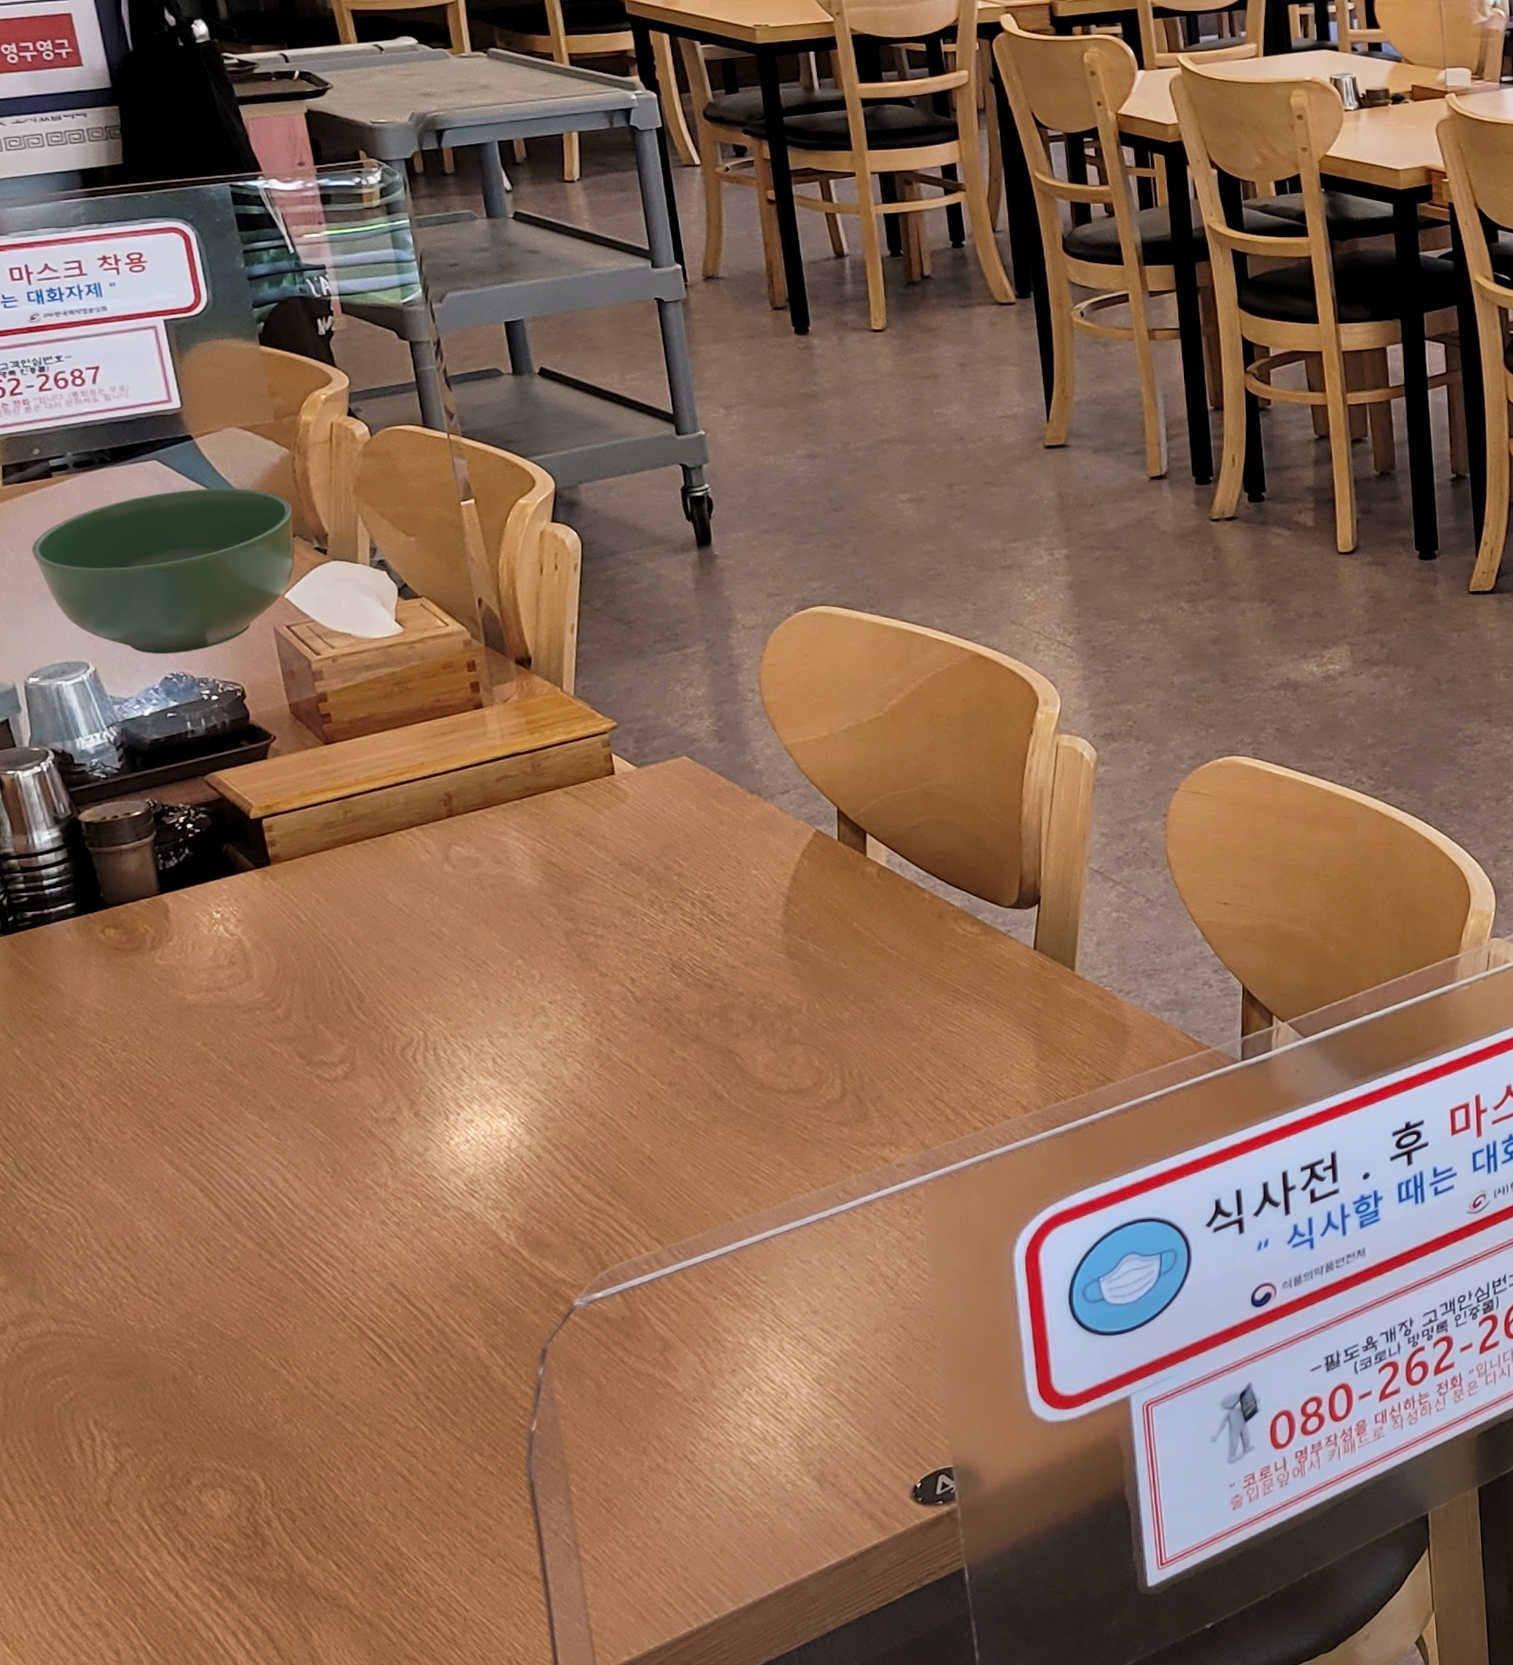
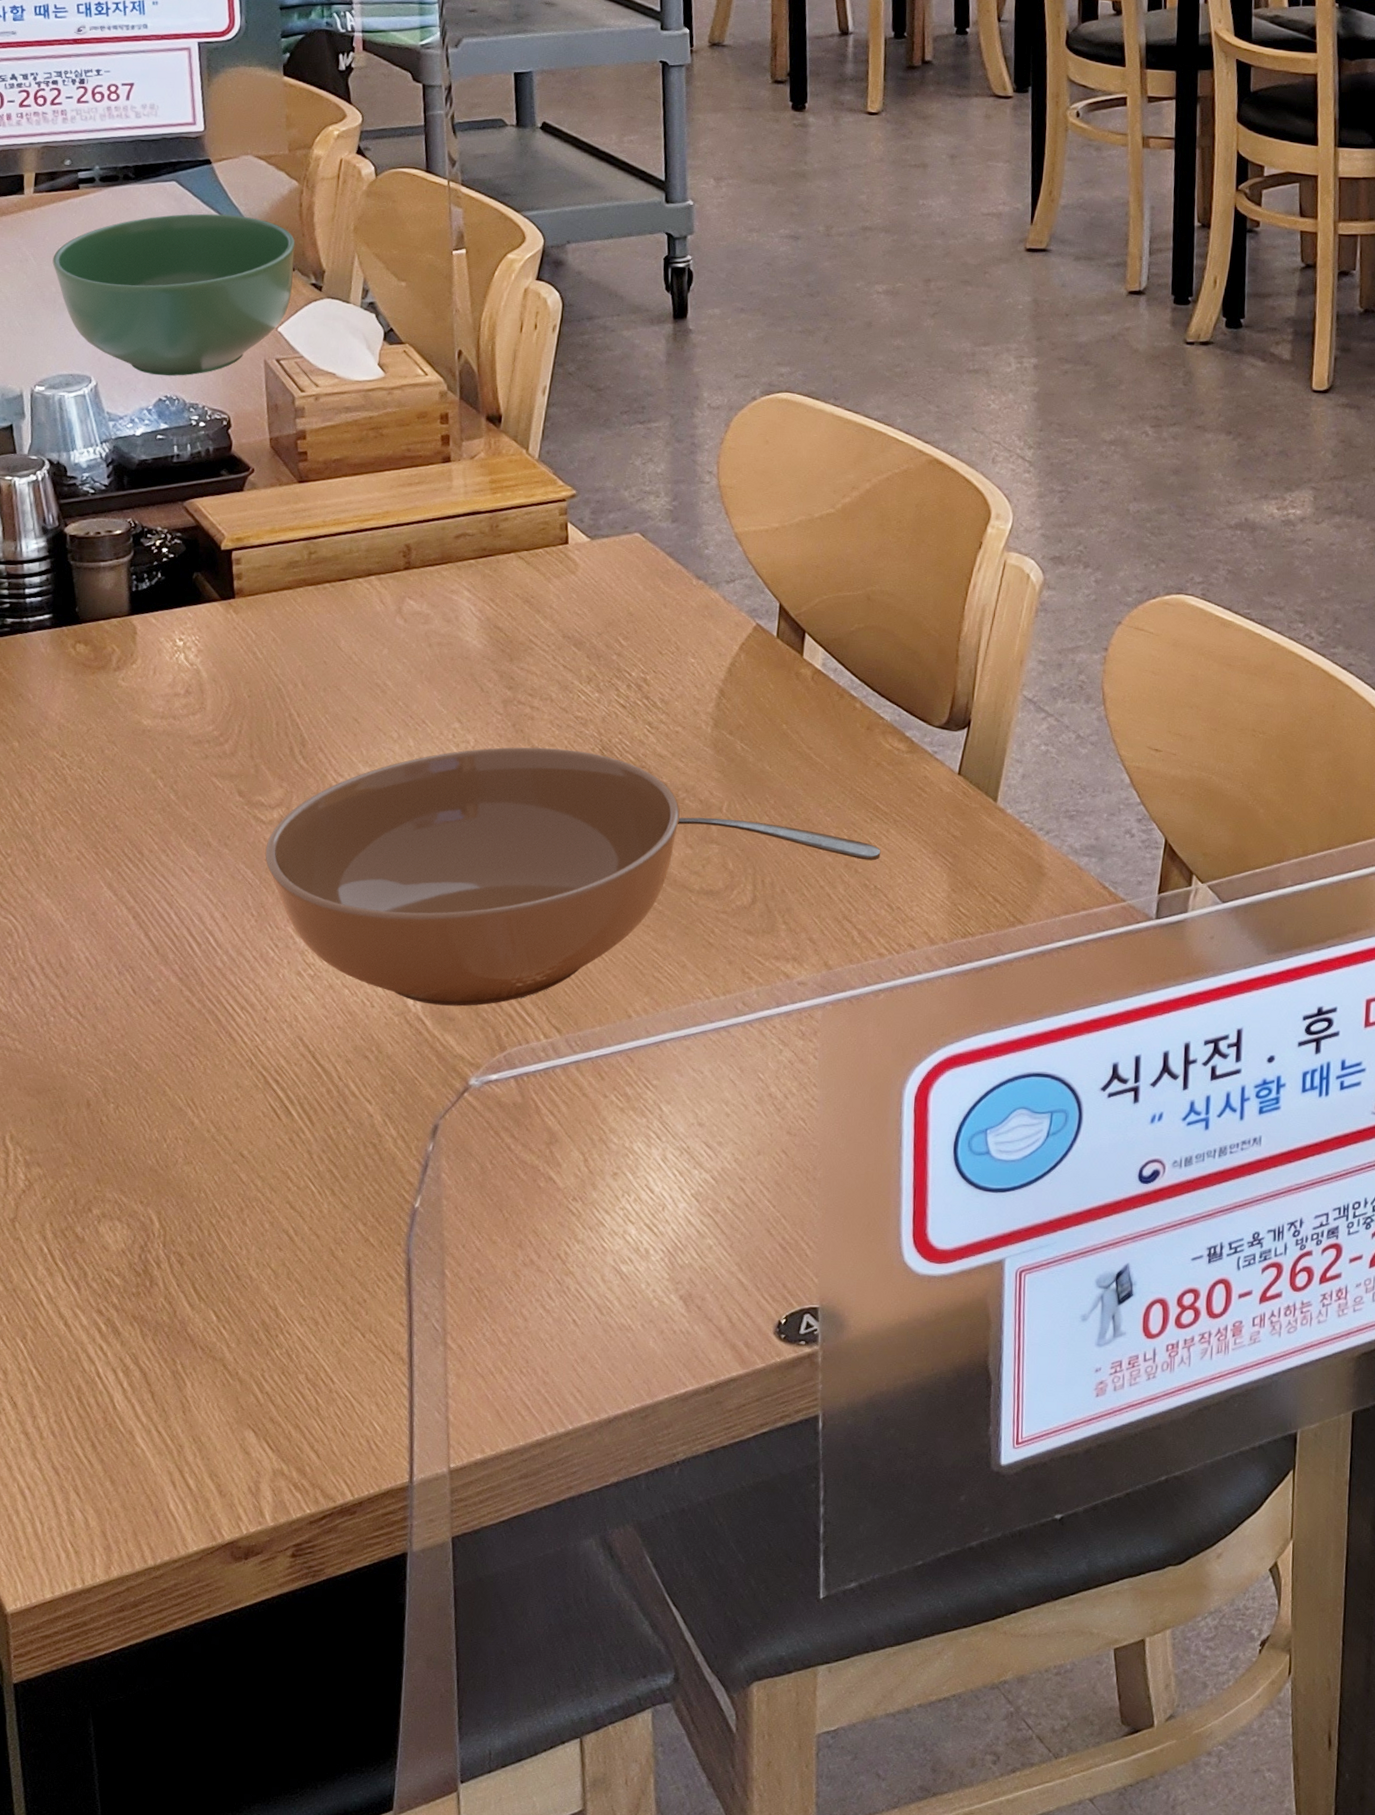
bowl: none [333,972,759,1234] -> present [265,747,680,1007]
soupspoon: none [758,1018,966,1041] -> present [678,817,881,861]

